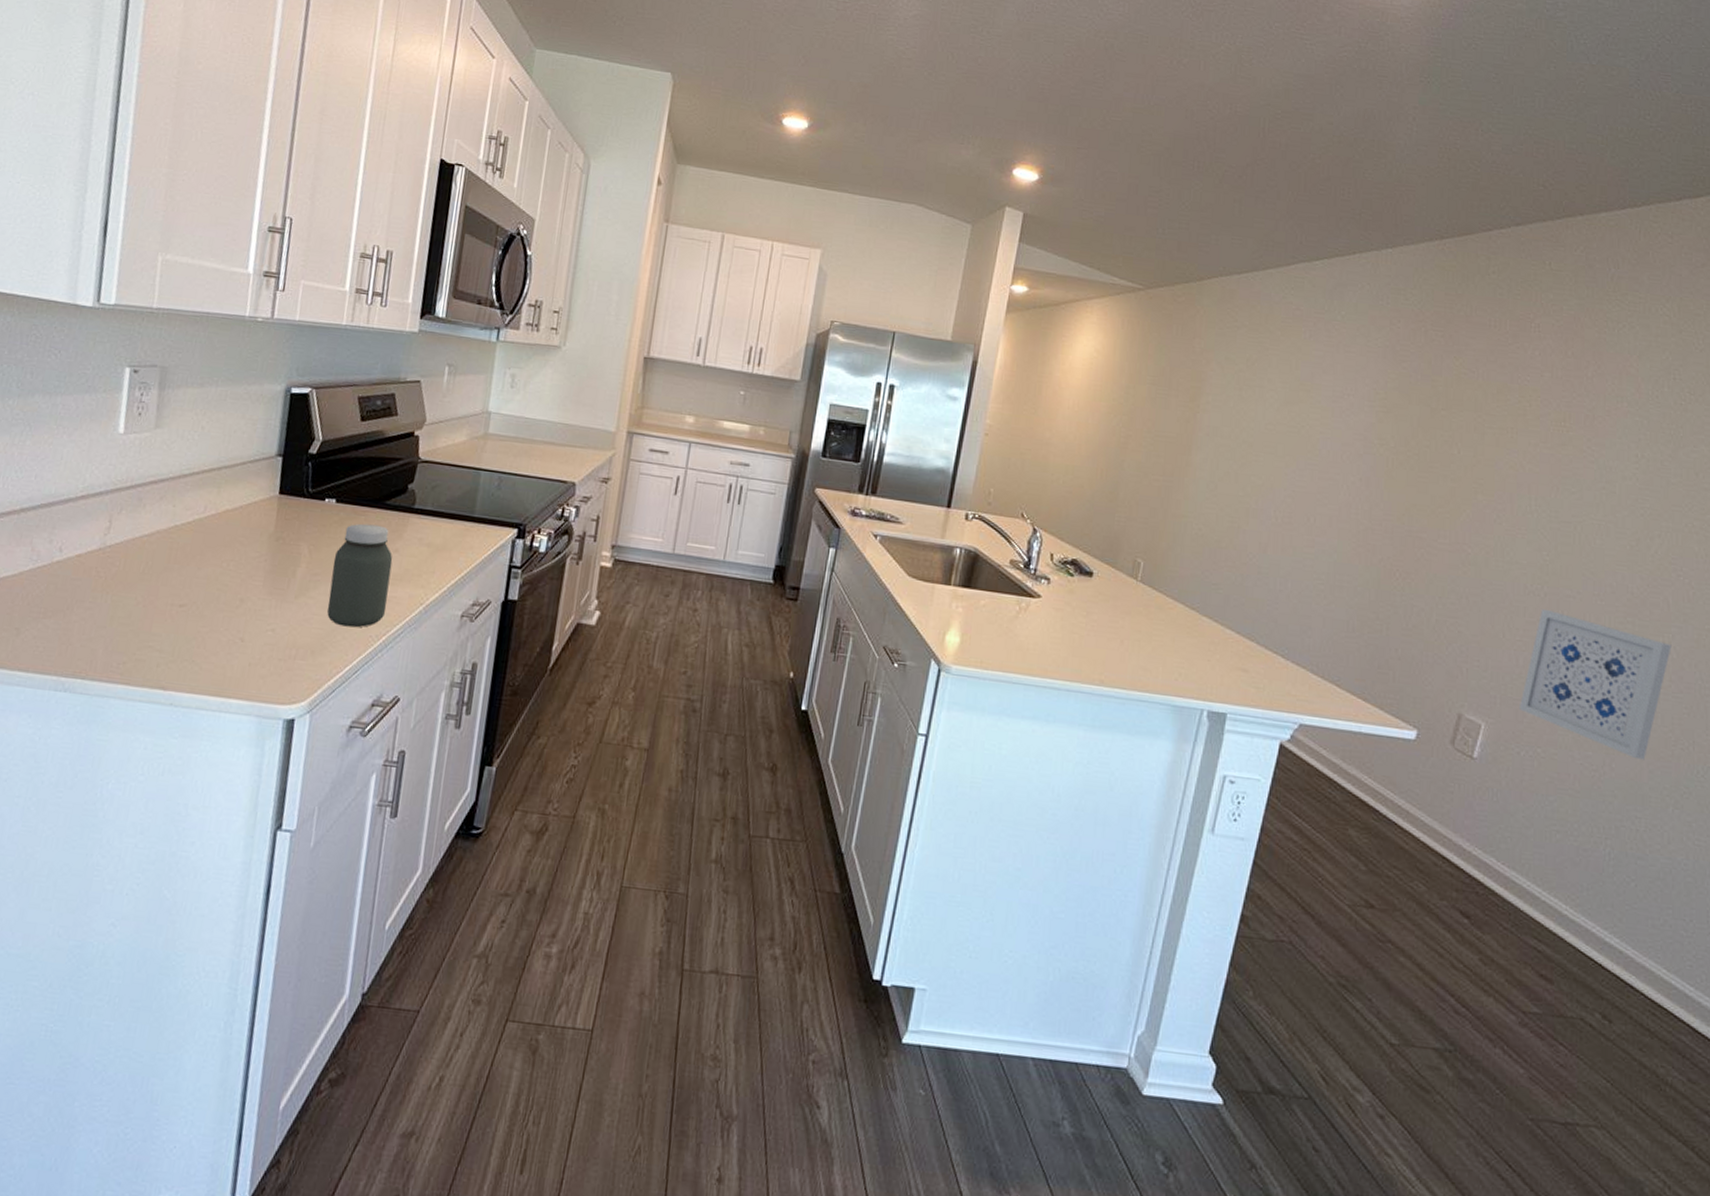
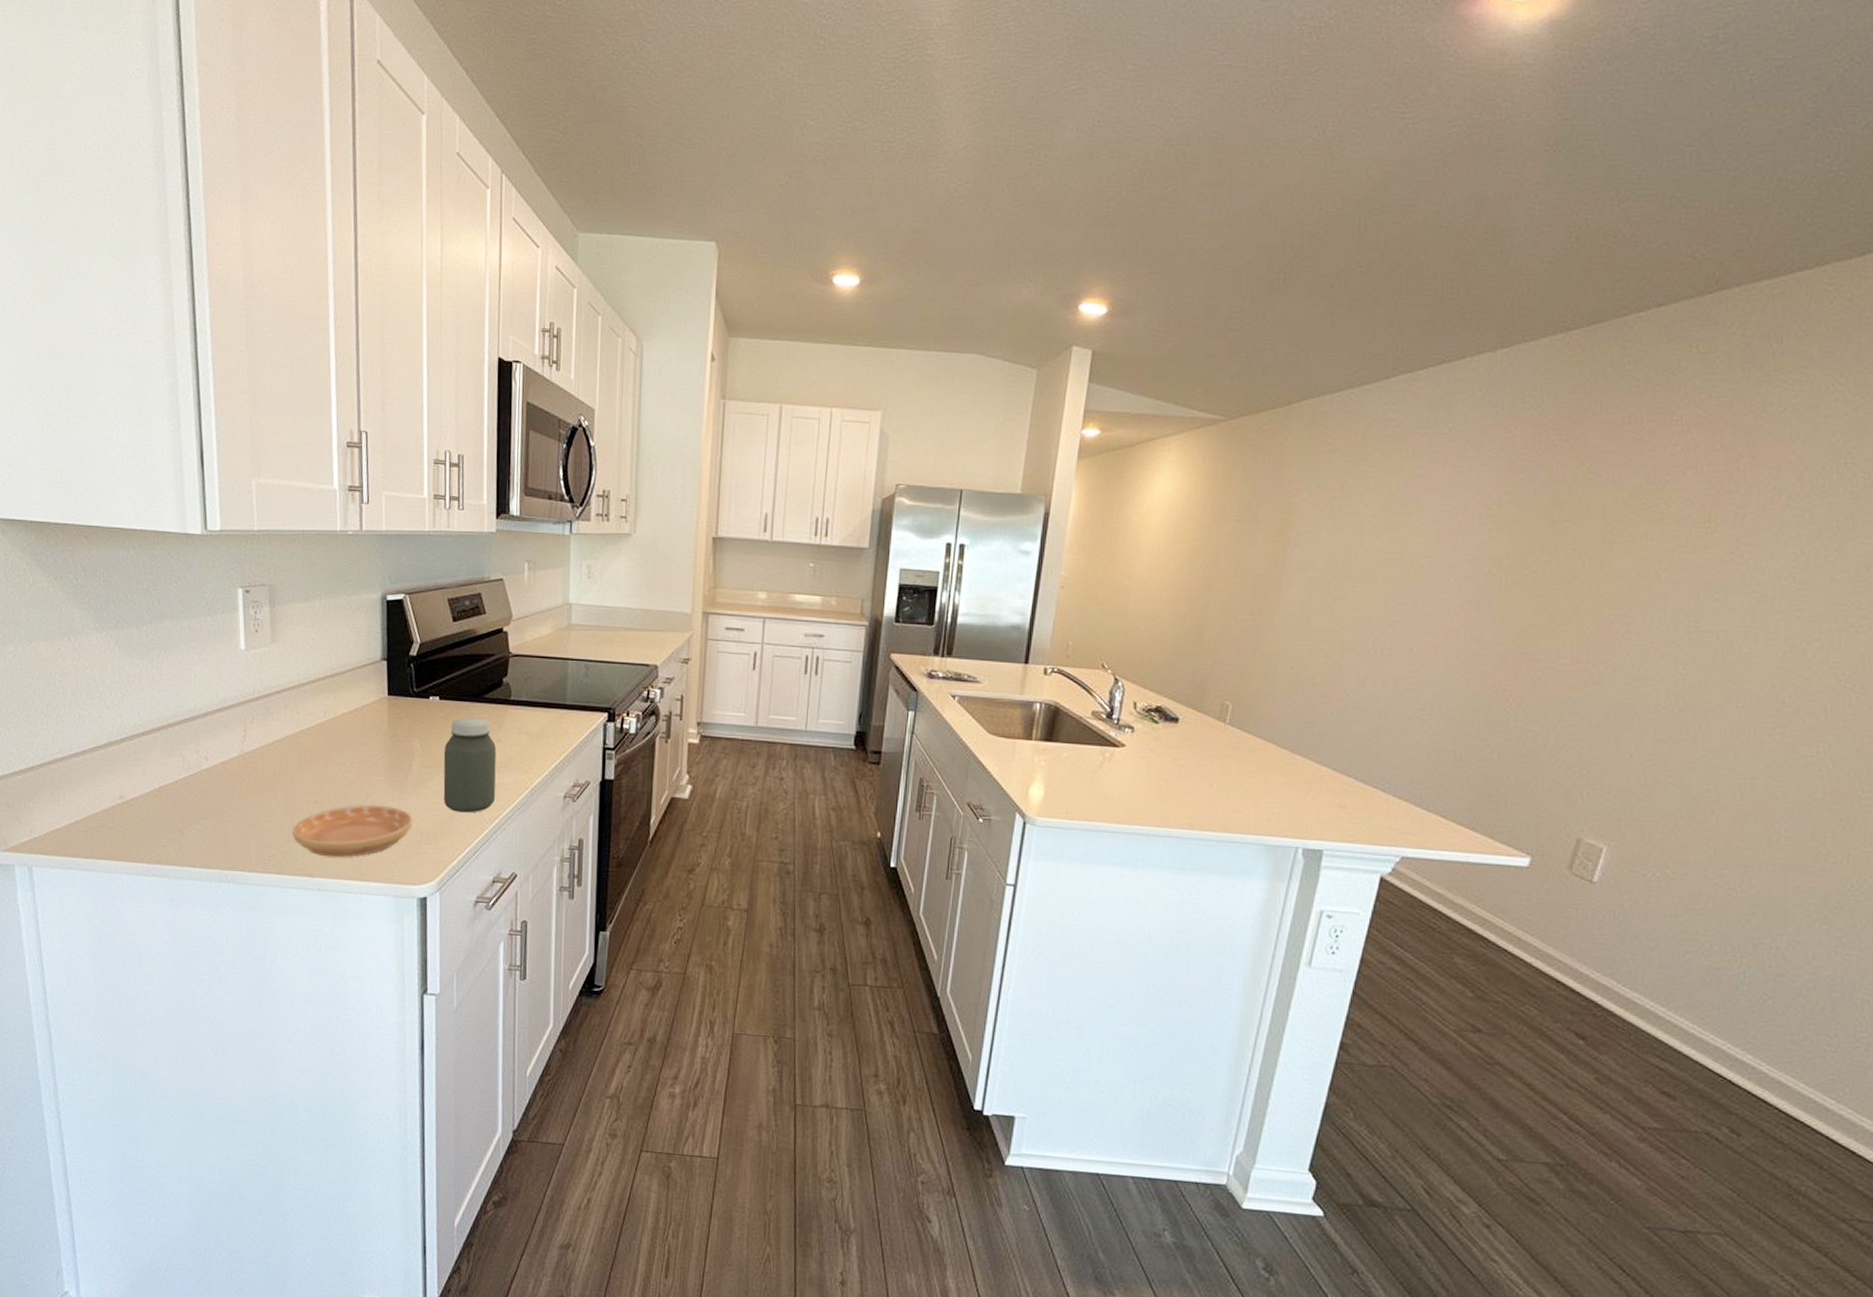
saucer: none [148,612,290,670] -> present [292,805,413,858]
wall art: present [1518,608,1672,760] -> none [1645,725,1828,876]

